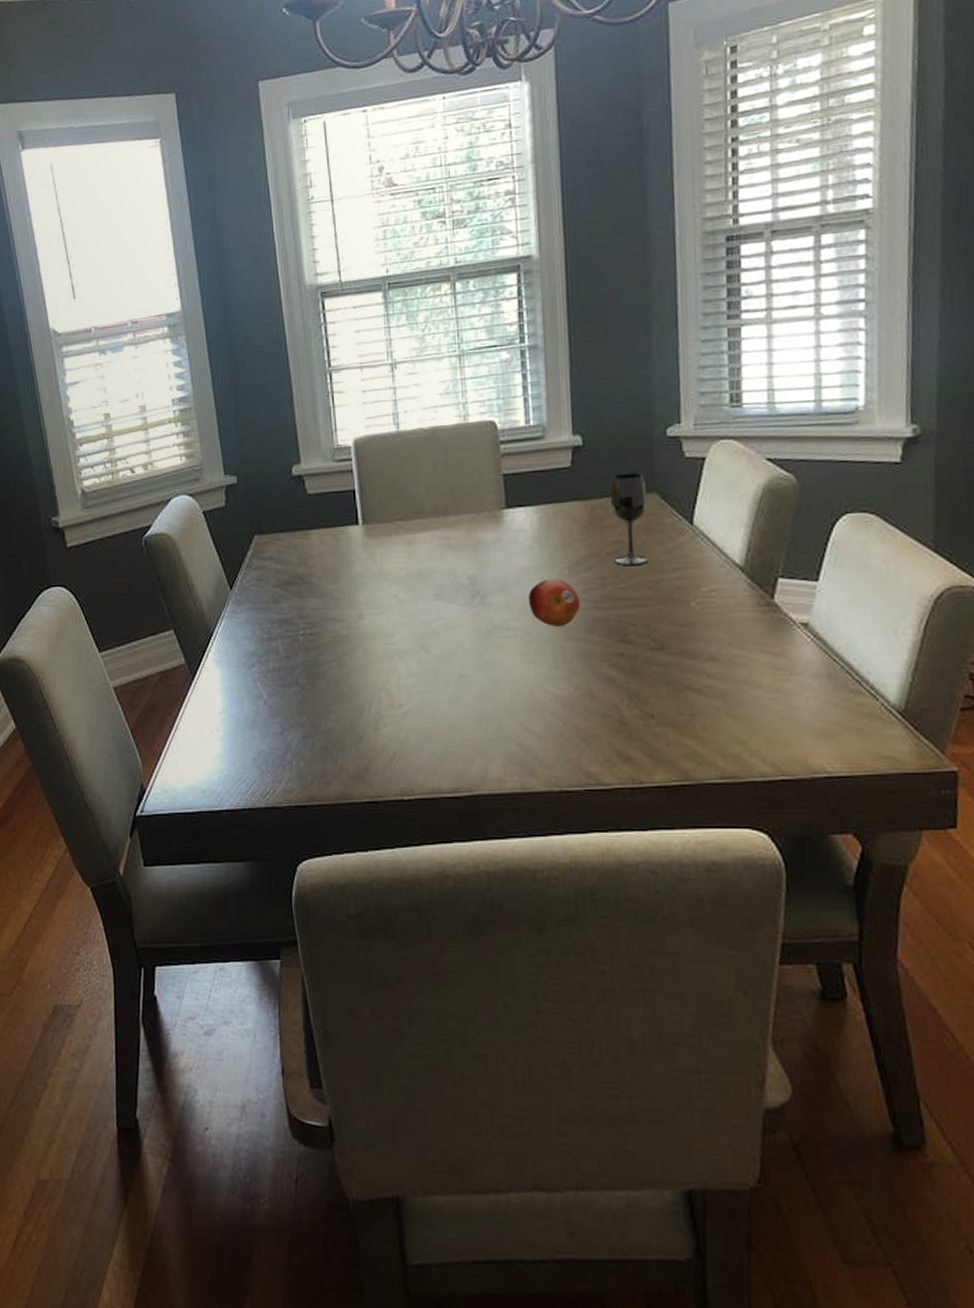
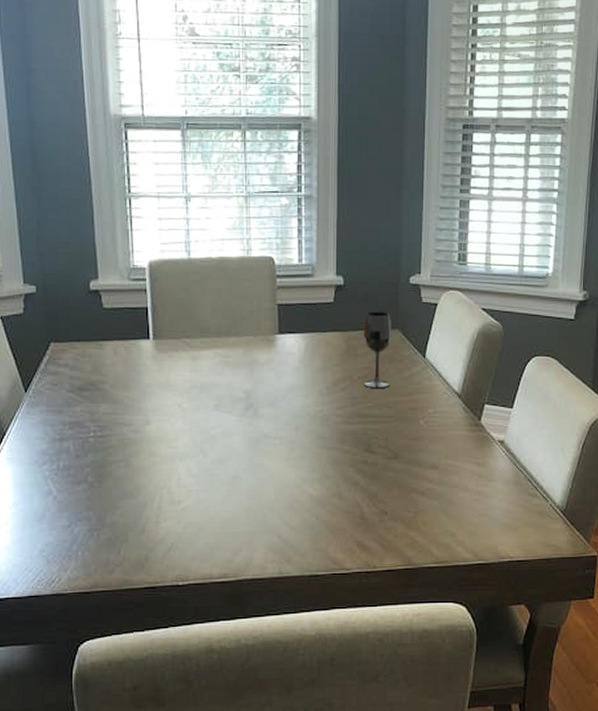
fruit: present [529,578,581,626] -> none [294,396,335,437]

